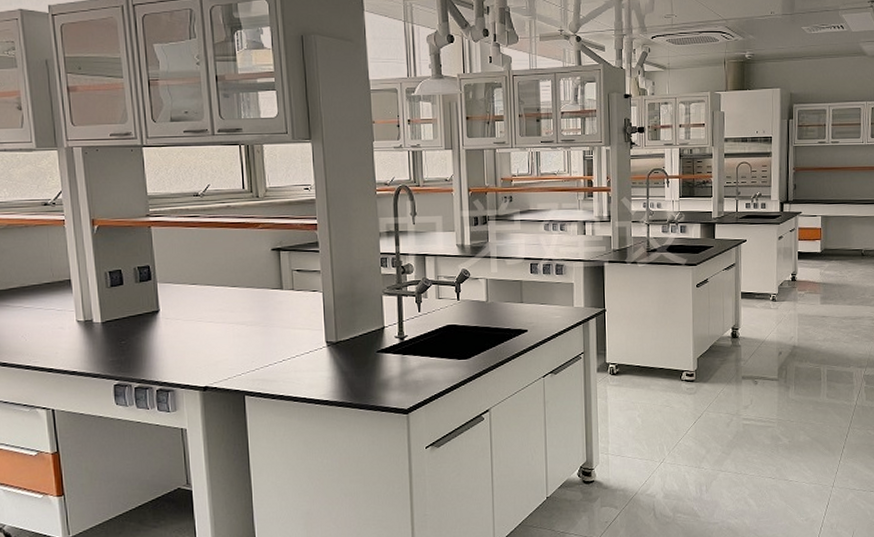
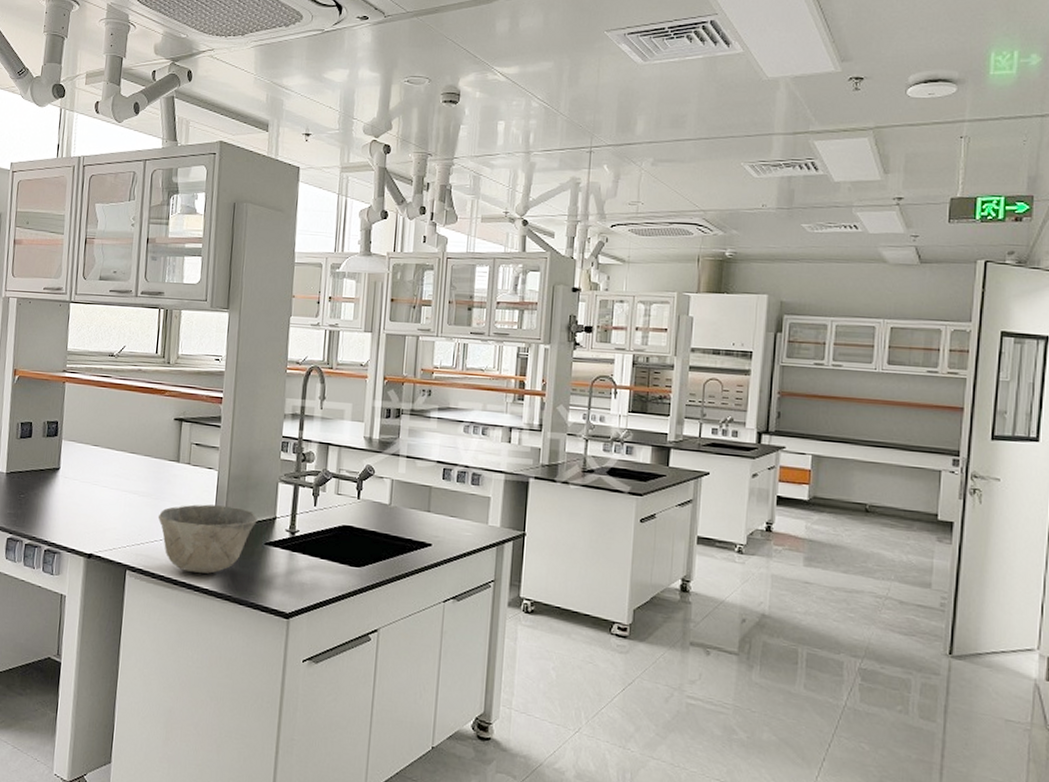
bowl: none [269,323,367,388] -> present [158,504,258,574]

